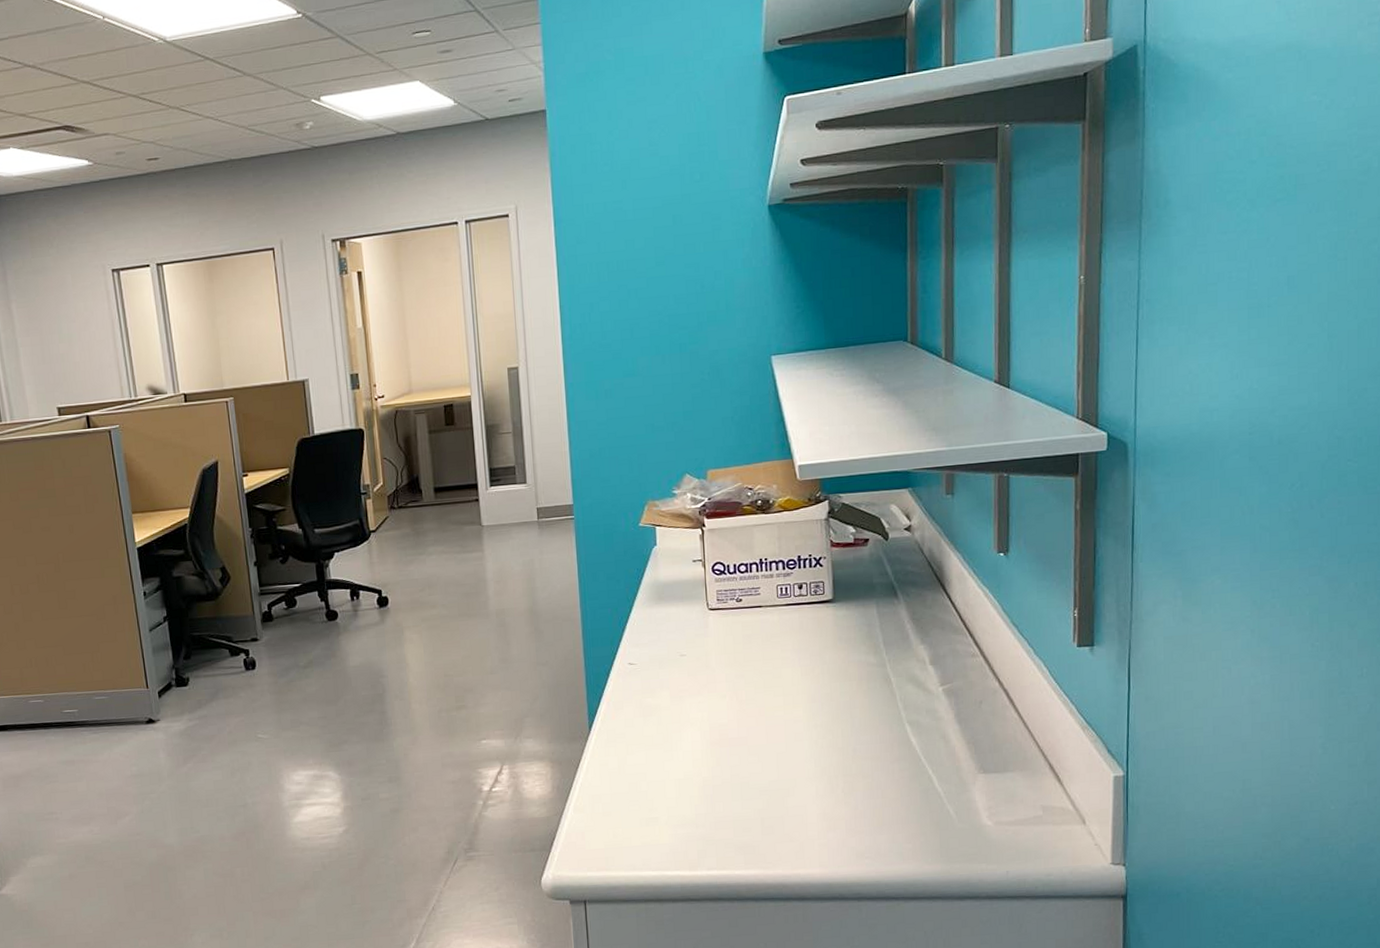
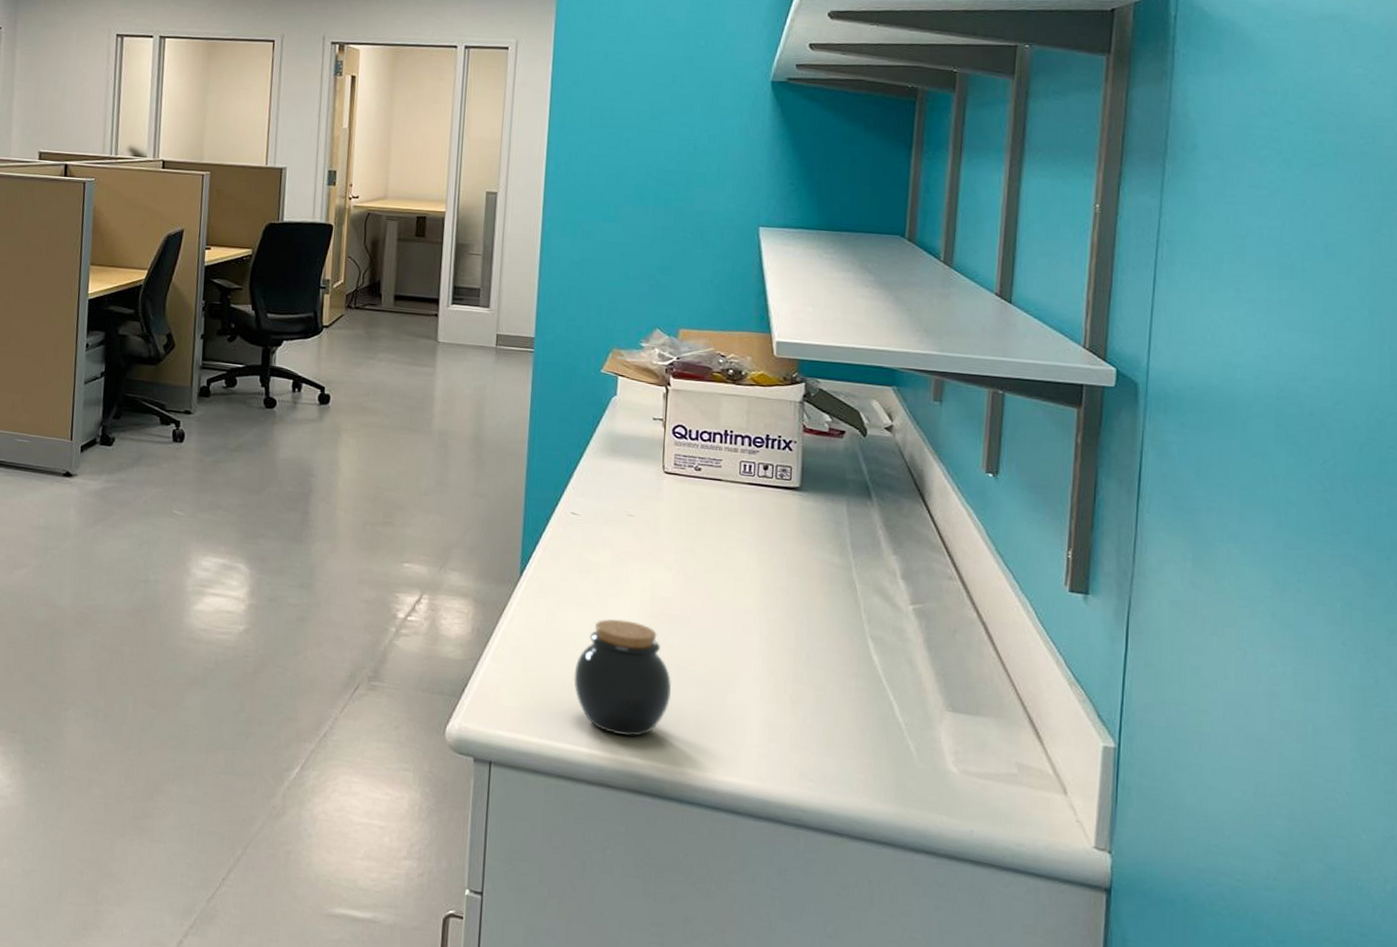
jar: none [649,751,738,855] -> present [574,618,672,737]

